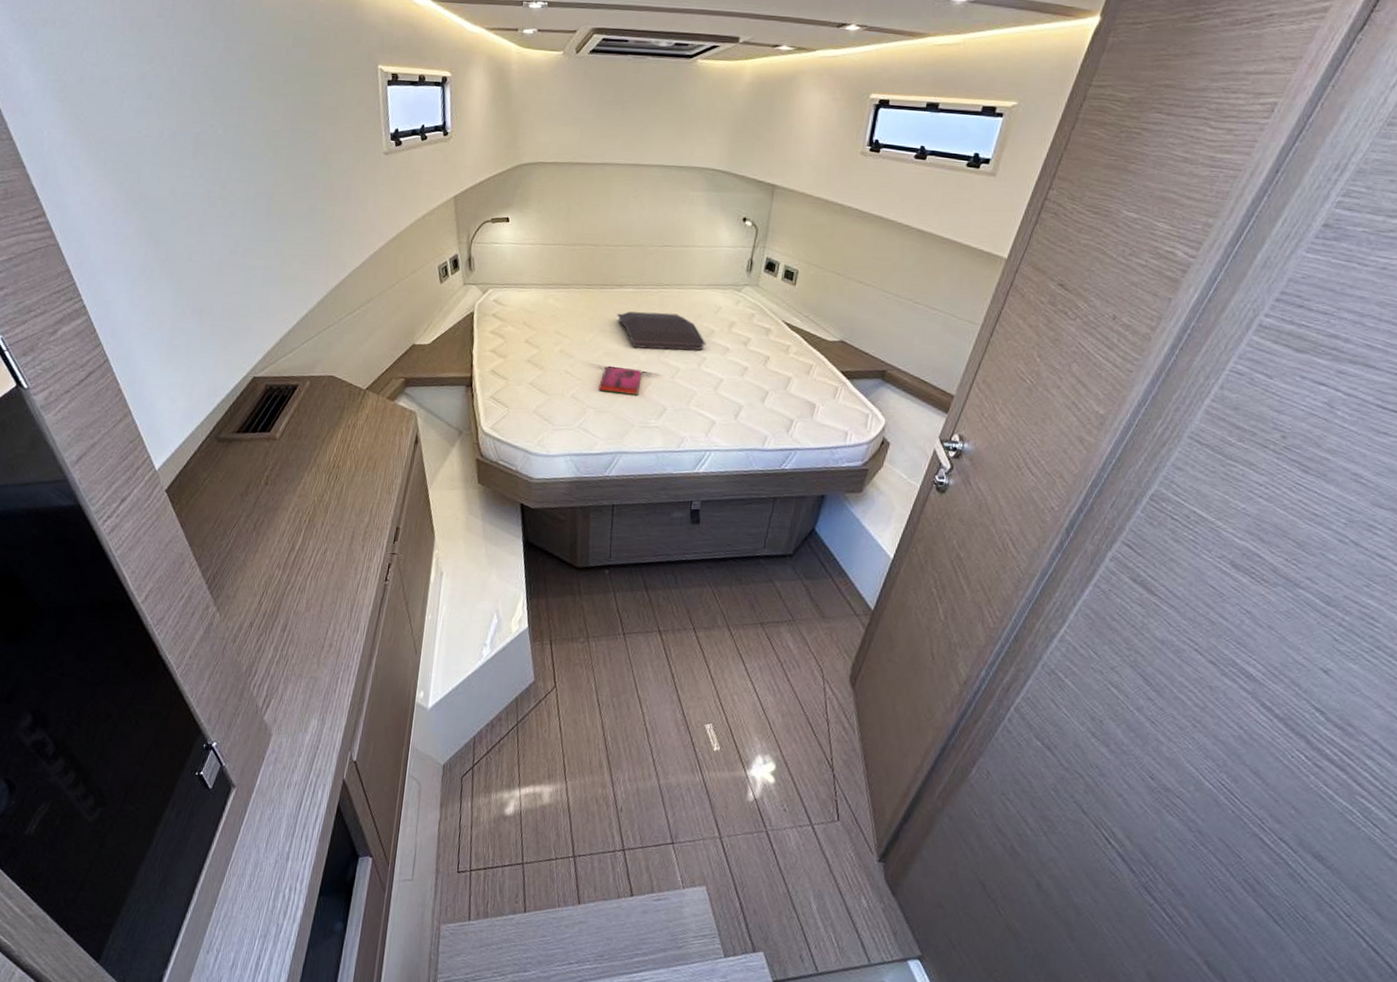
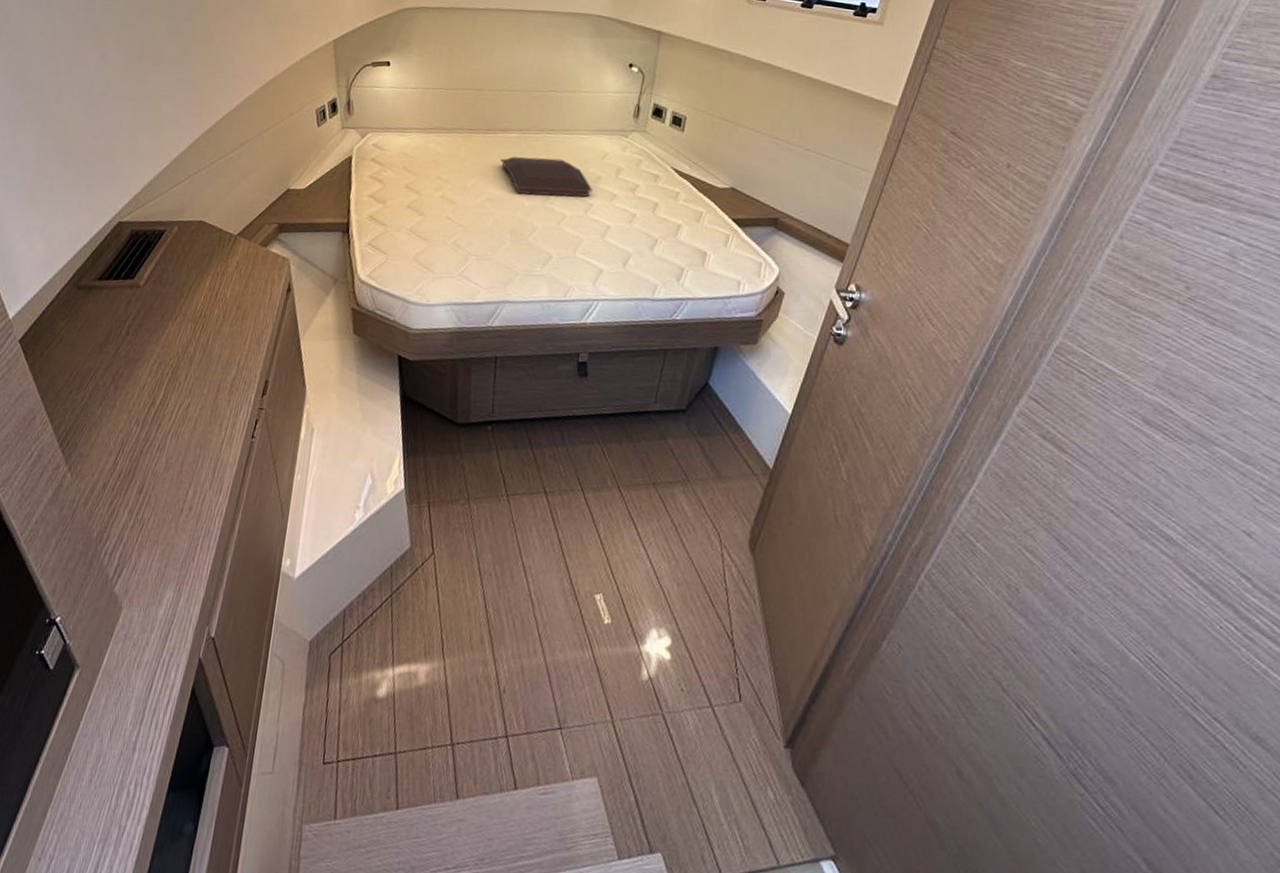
hardback book: present [598,366,642,395] -> none [481,212,527,243]

